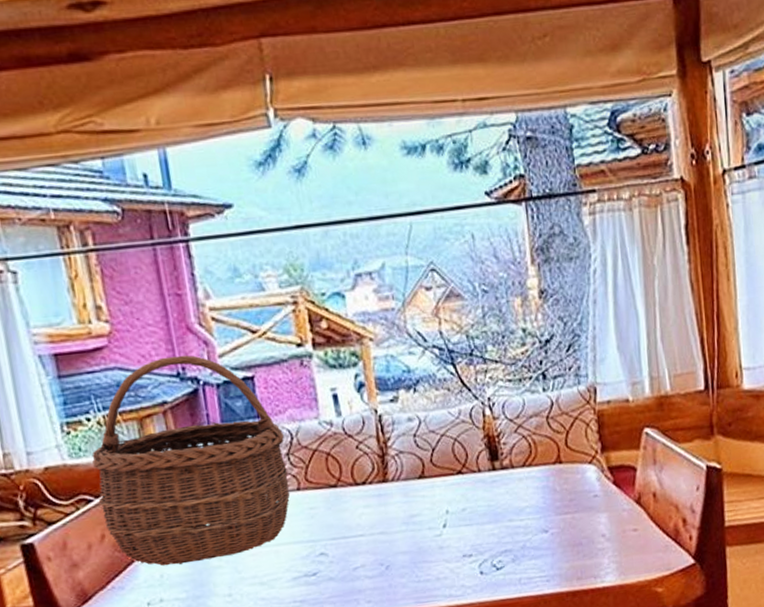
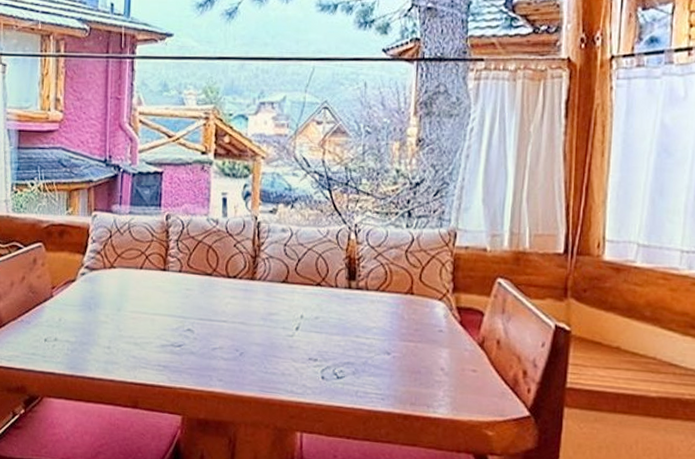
wicker basket: present [92,355,291,566] -> none [25,145,177,315]

